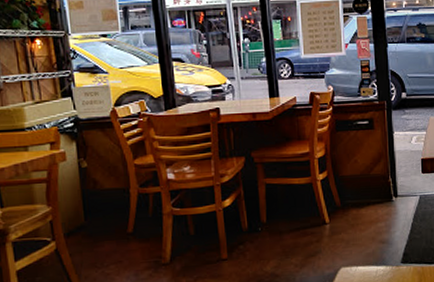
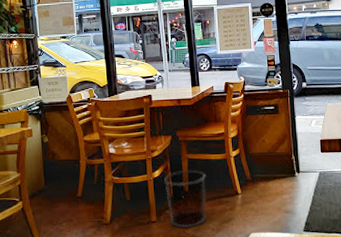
waste bin: none [236,196,288,266] -> present [163,169,206,228]

